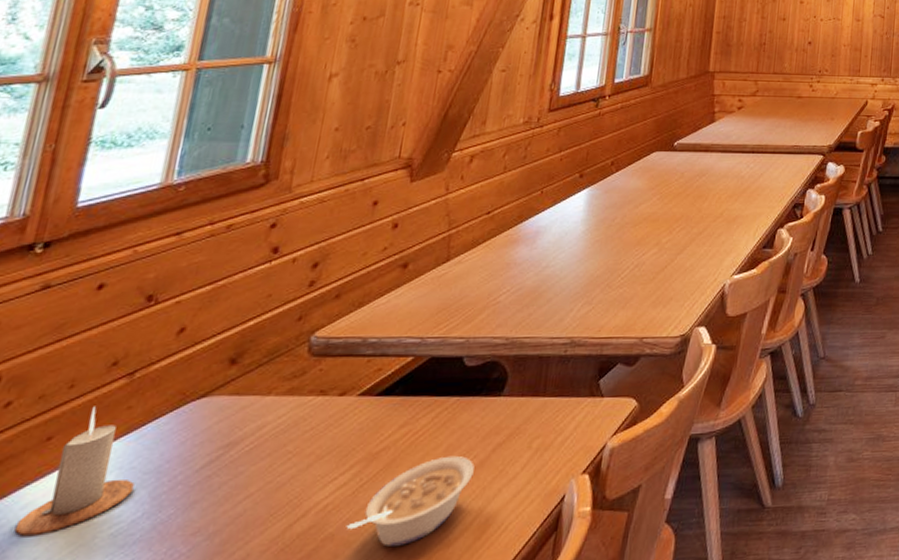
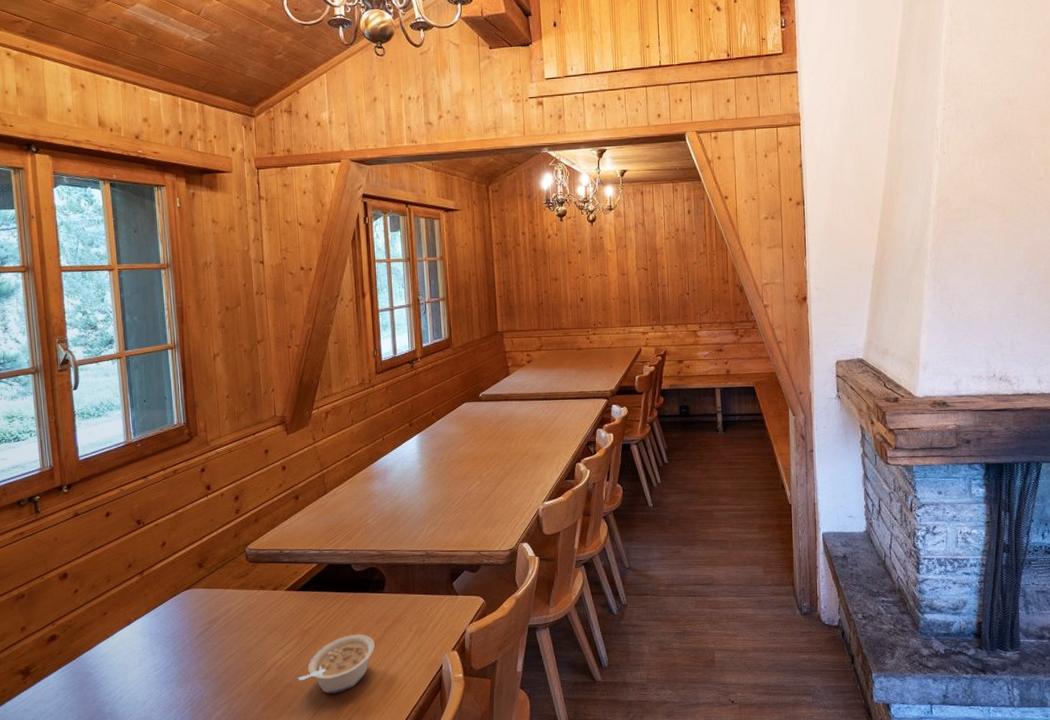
candle: present [14,406,135,536] -> none [101,593,162,673]

